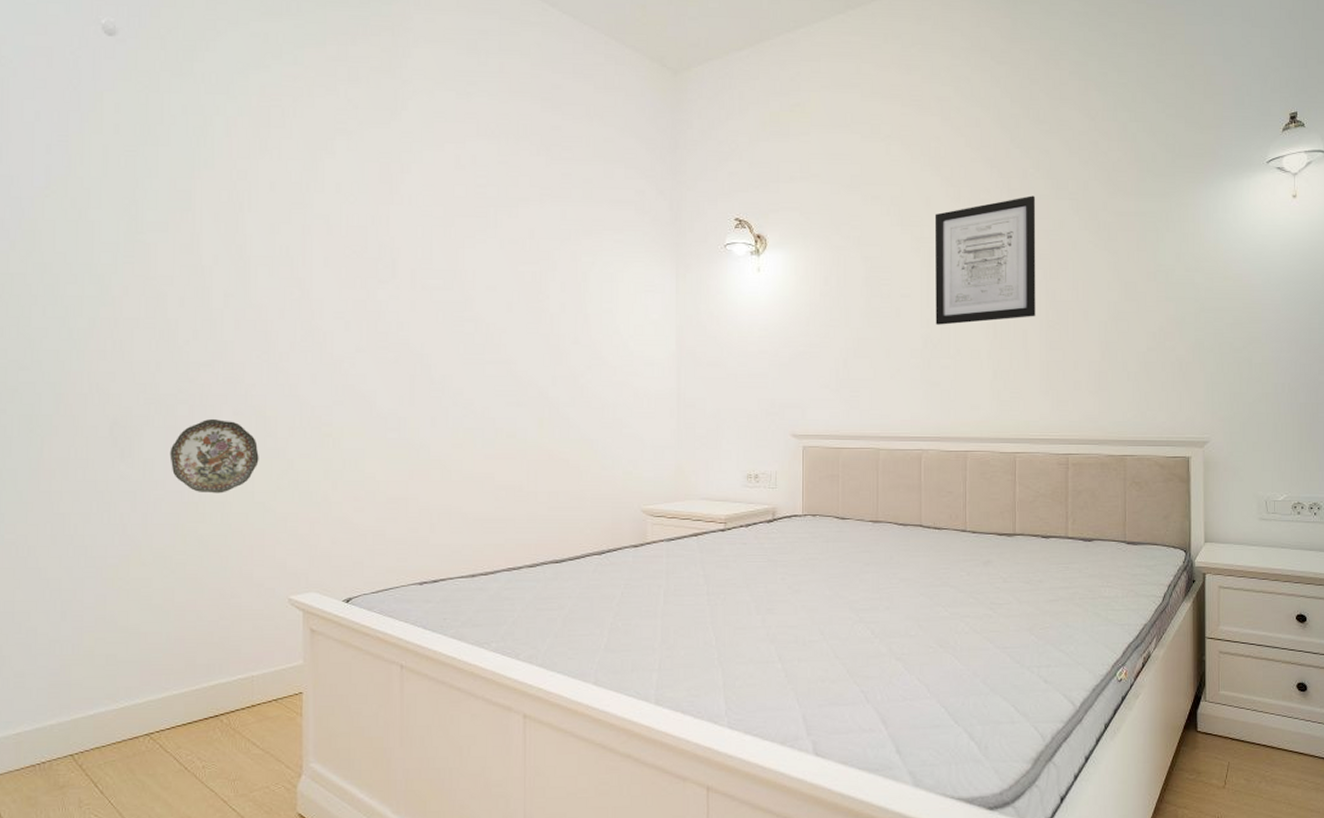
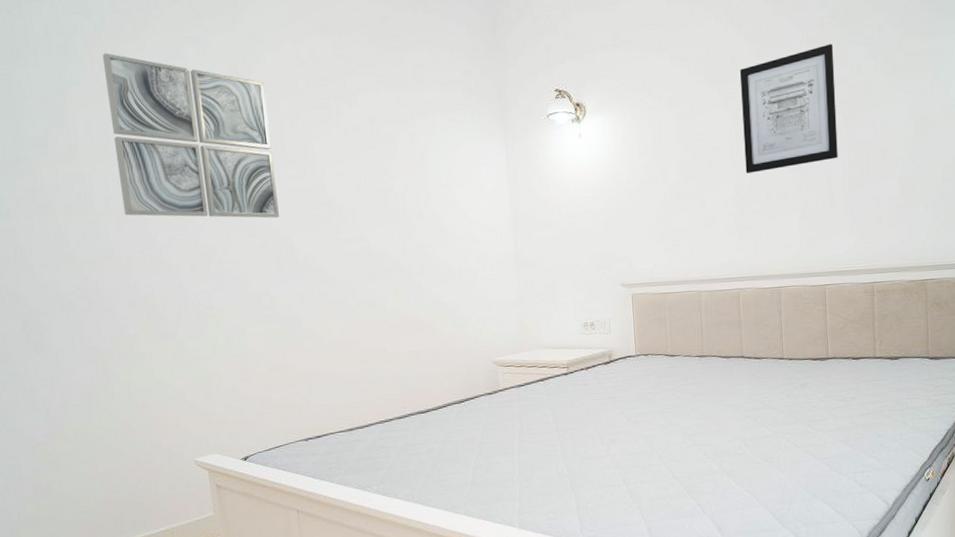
decorative plate: present [169,418,259,494] -> none [76,310,154,376]
wall art: none [242,138,419,331] -> present [102,53,279,218]

